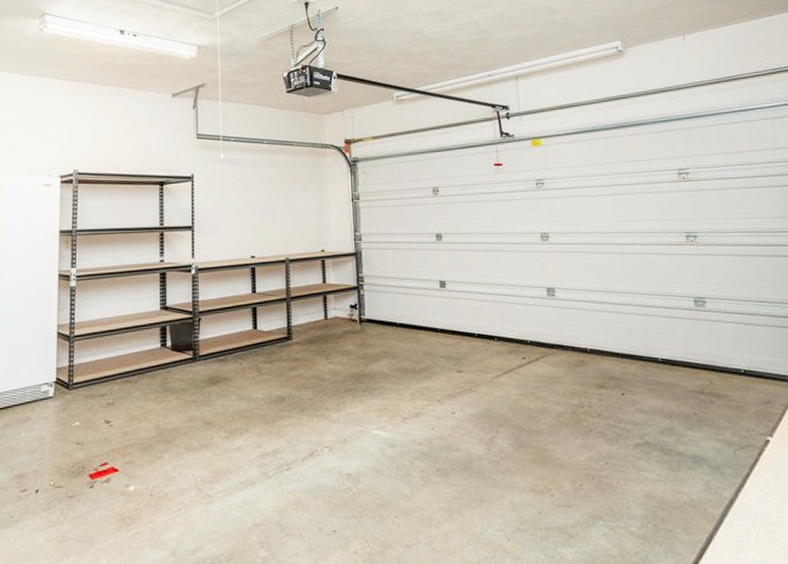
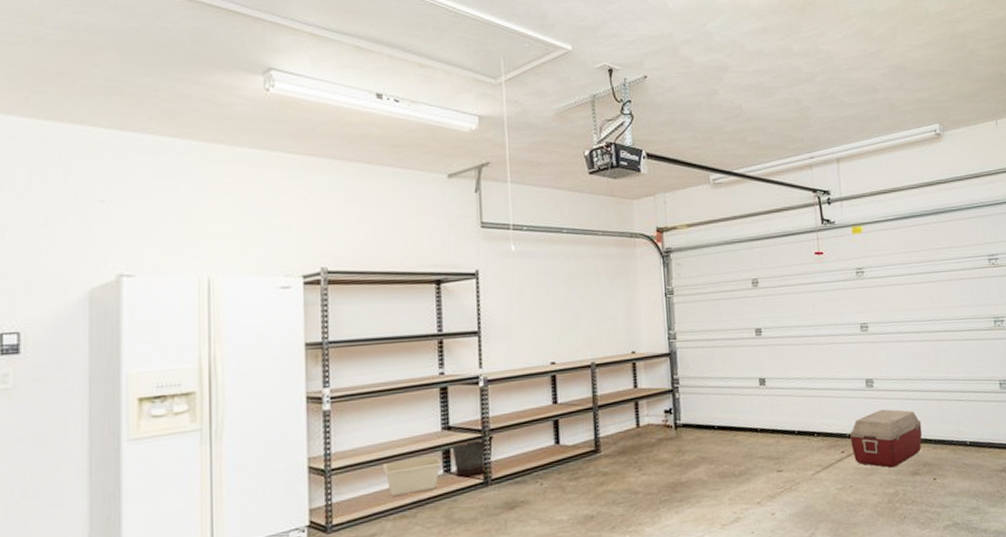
storage bin: none [112,332,160,363] -> present [382,456,443,496]
cooler: none [531,319,609,378] -> present [850,409,922,468]

